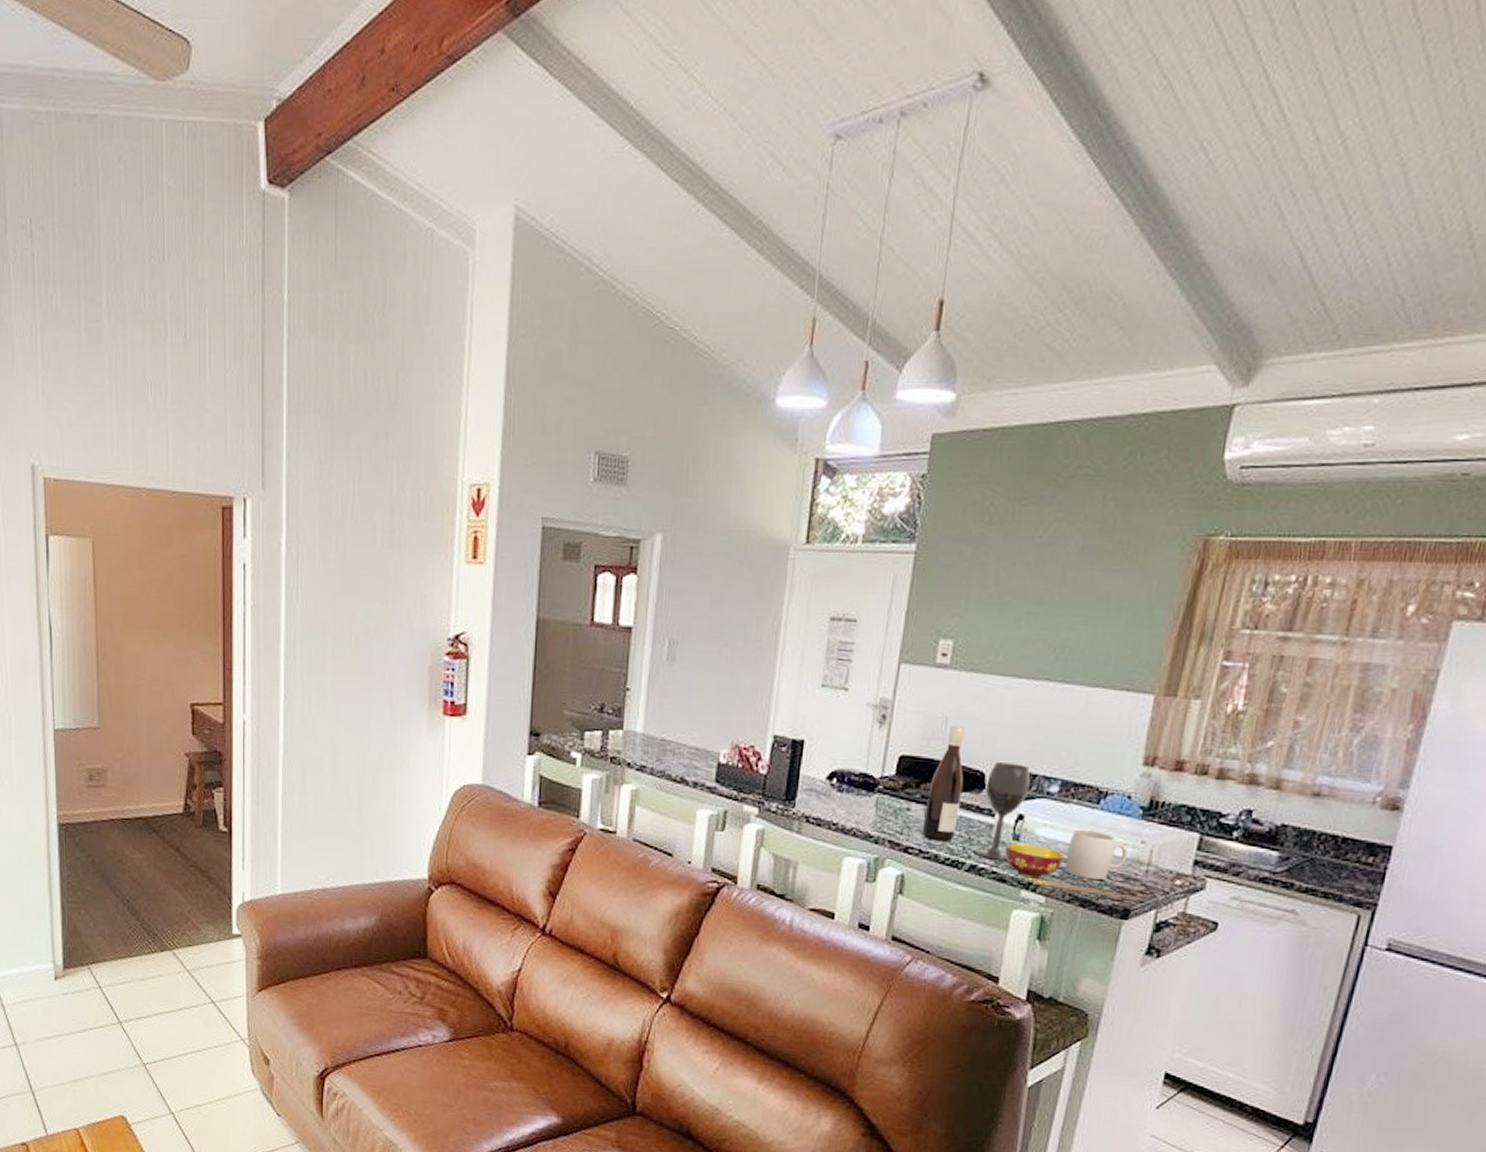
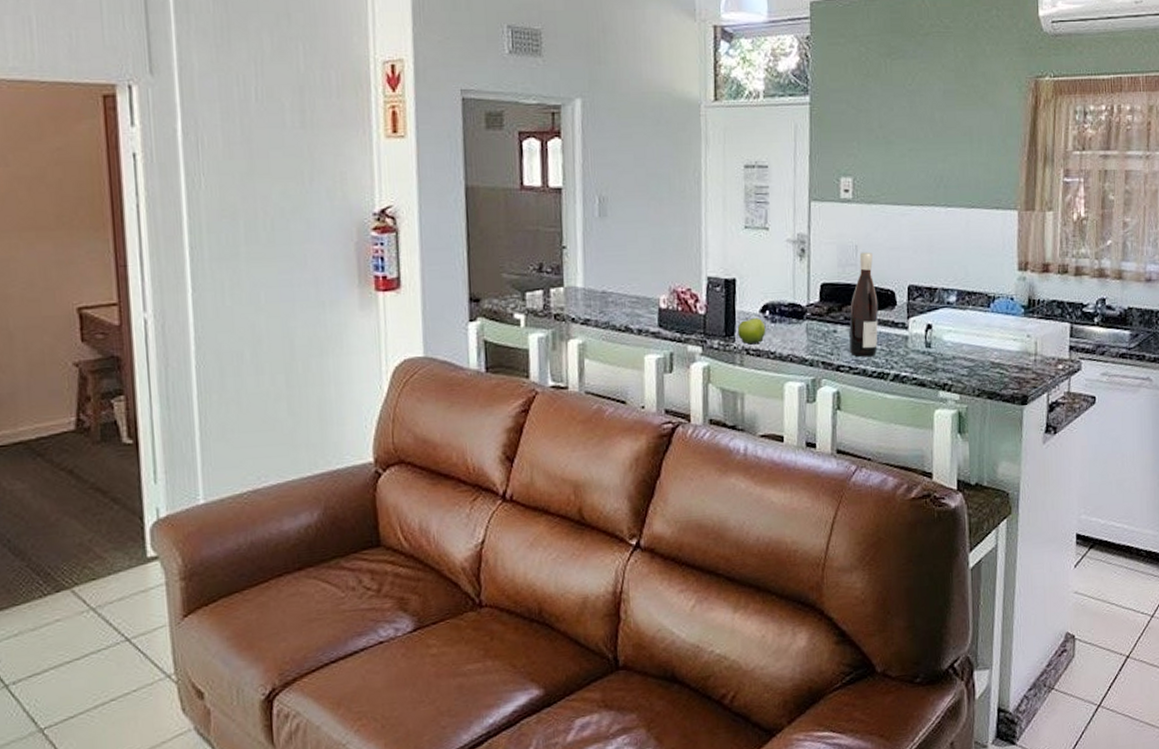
fruit: none [799,783,831,813] -> present [737,317,766,345]
wine glass: present [975,762,1031,861] -> none [896,280,933,367]
bowl: present [1004,843,1144,902] -> none [921,349,1037,388]
mug: present [1064,829,1128,880] -> none [970,330,1018,374]

